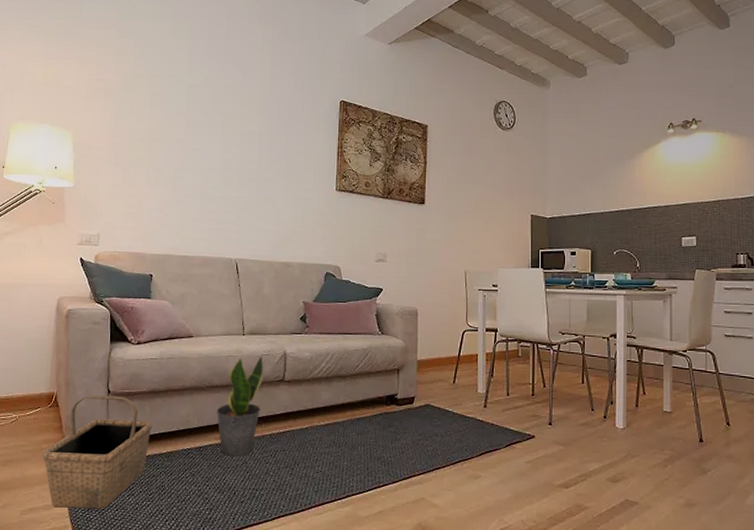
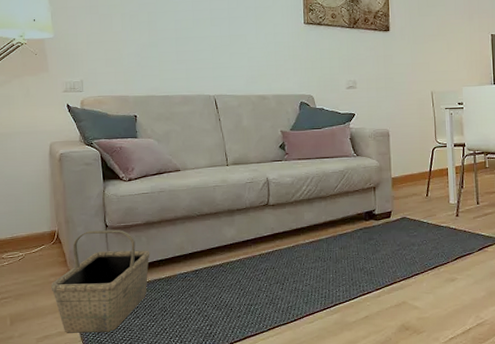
potted plant: present [216,355,263,456] -> none [207,183,249,277]

